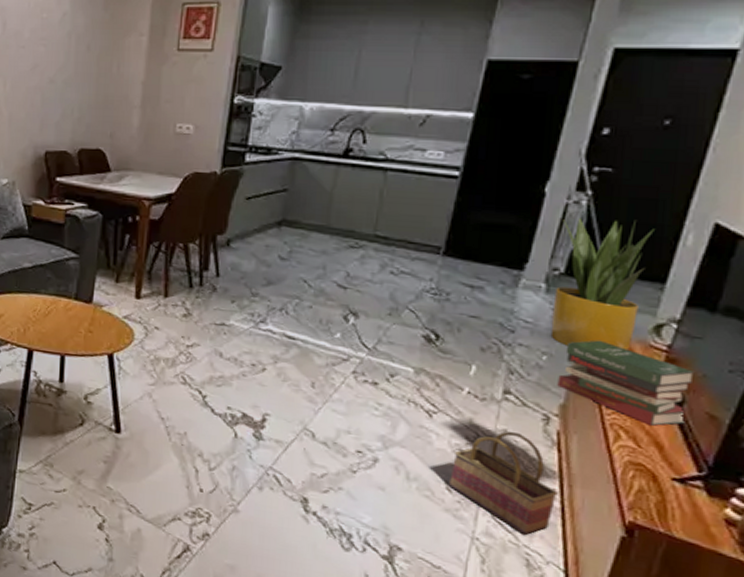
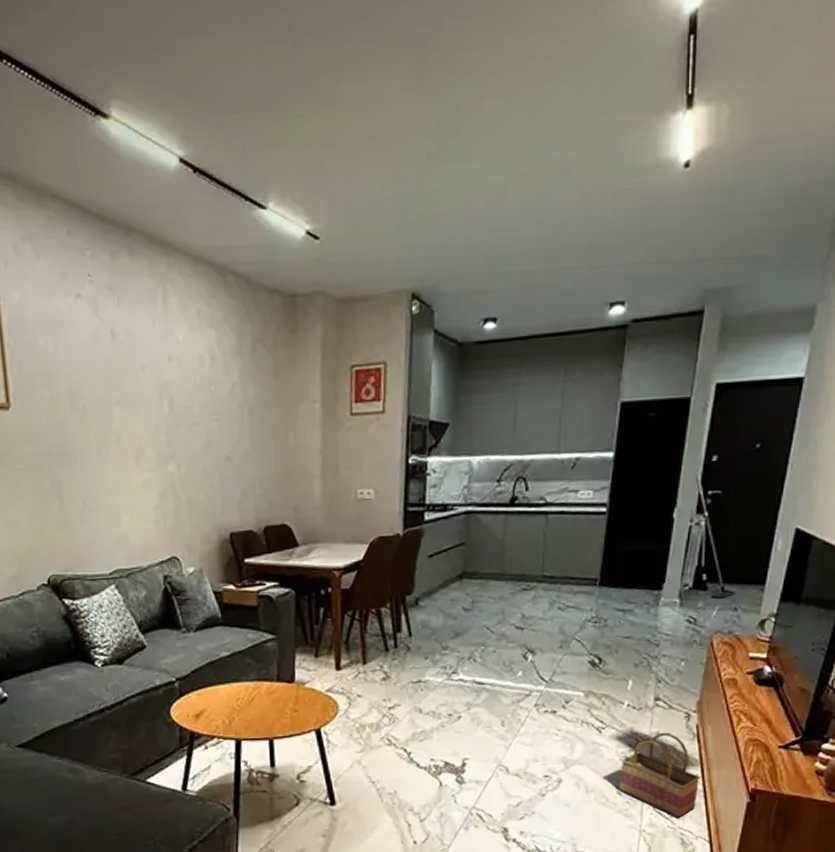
planter: present [550,217,654,351] -> none [686,534,754,651]
books: present [557,340,695,426] -> none [694,641,789,706]

